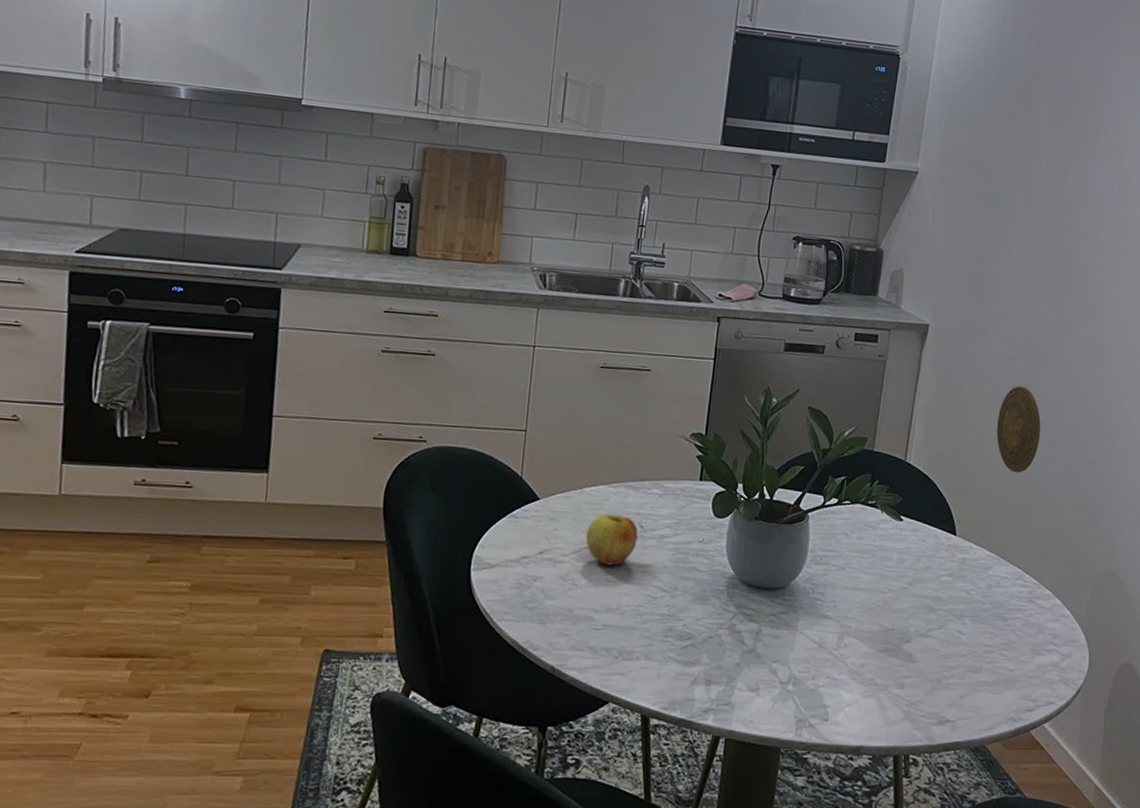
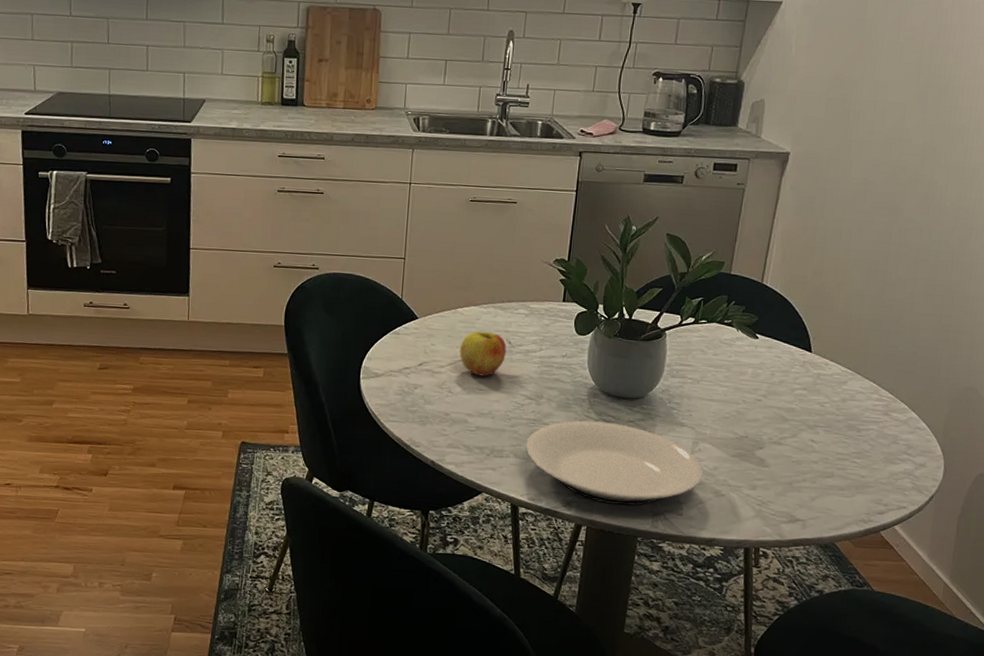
plate: none [658,614,849,713] -> present [526,420,703,506]
decorative plate: present [996,386,1041,473] -> none [856,210,904,294]

